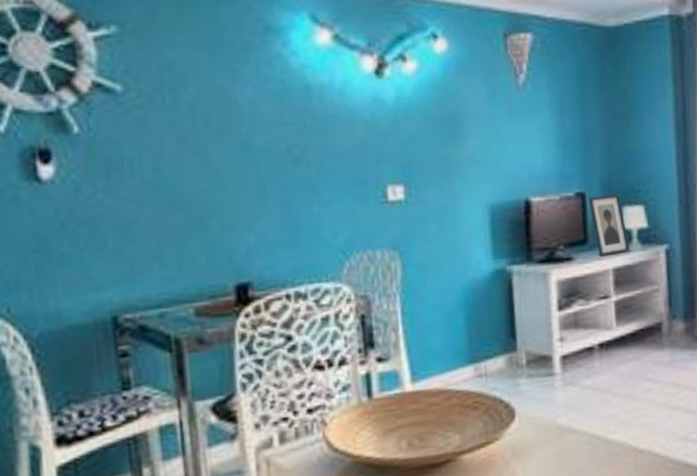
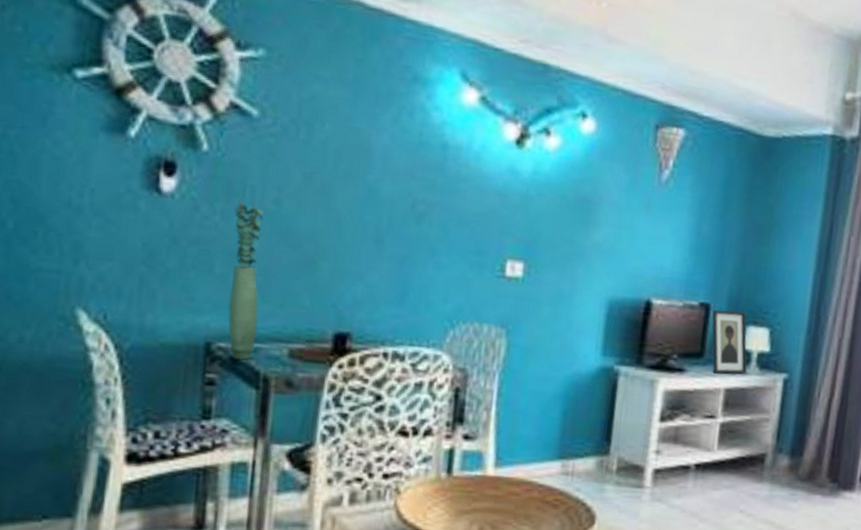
vase: none [116,173,161,328] -> present [228,198,265,360]

